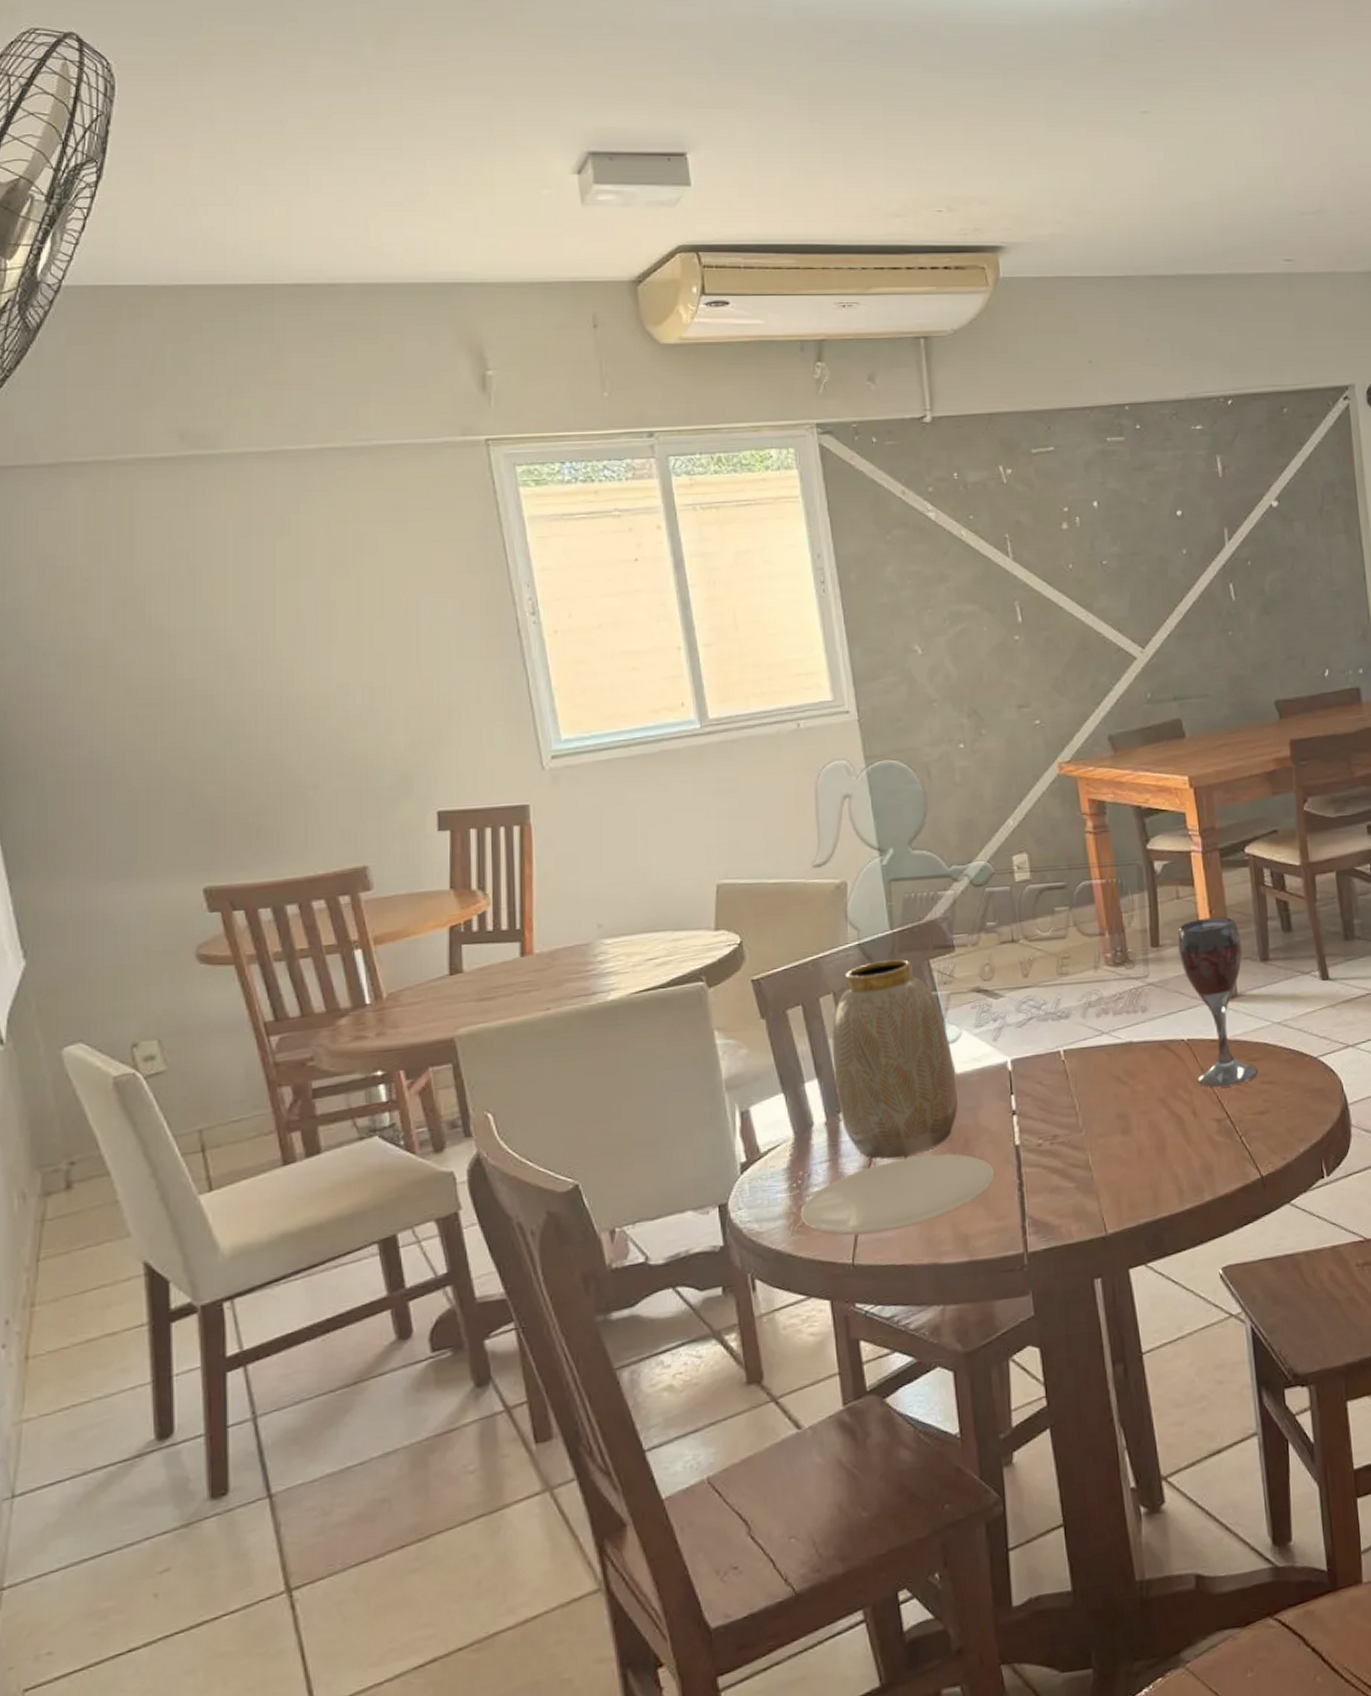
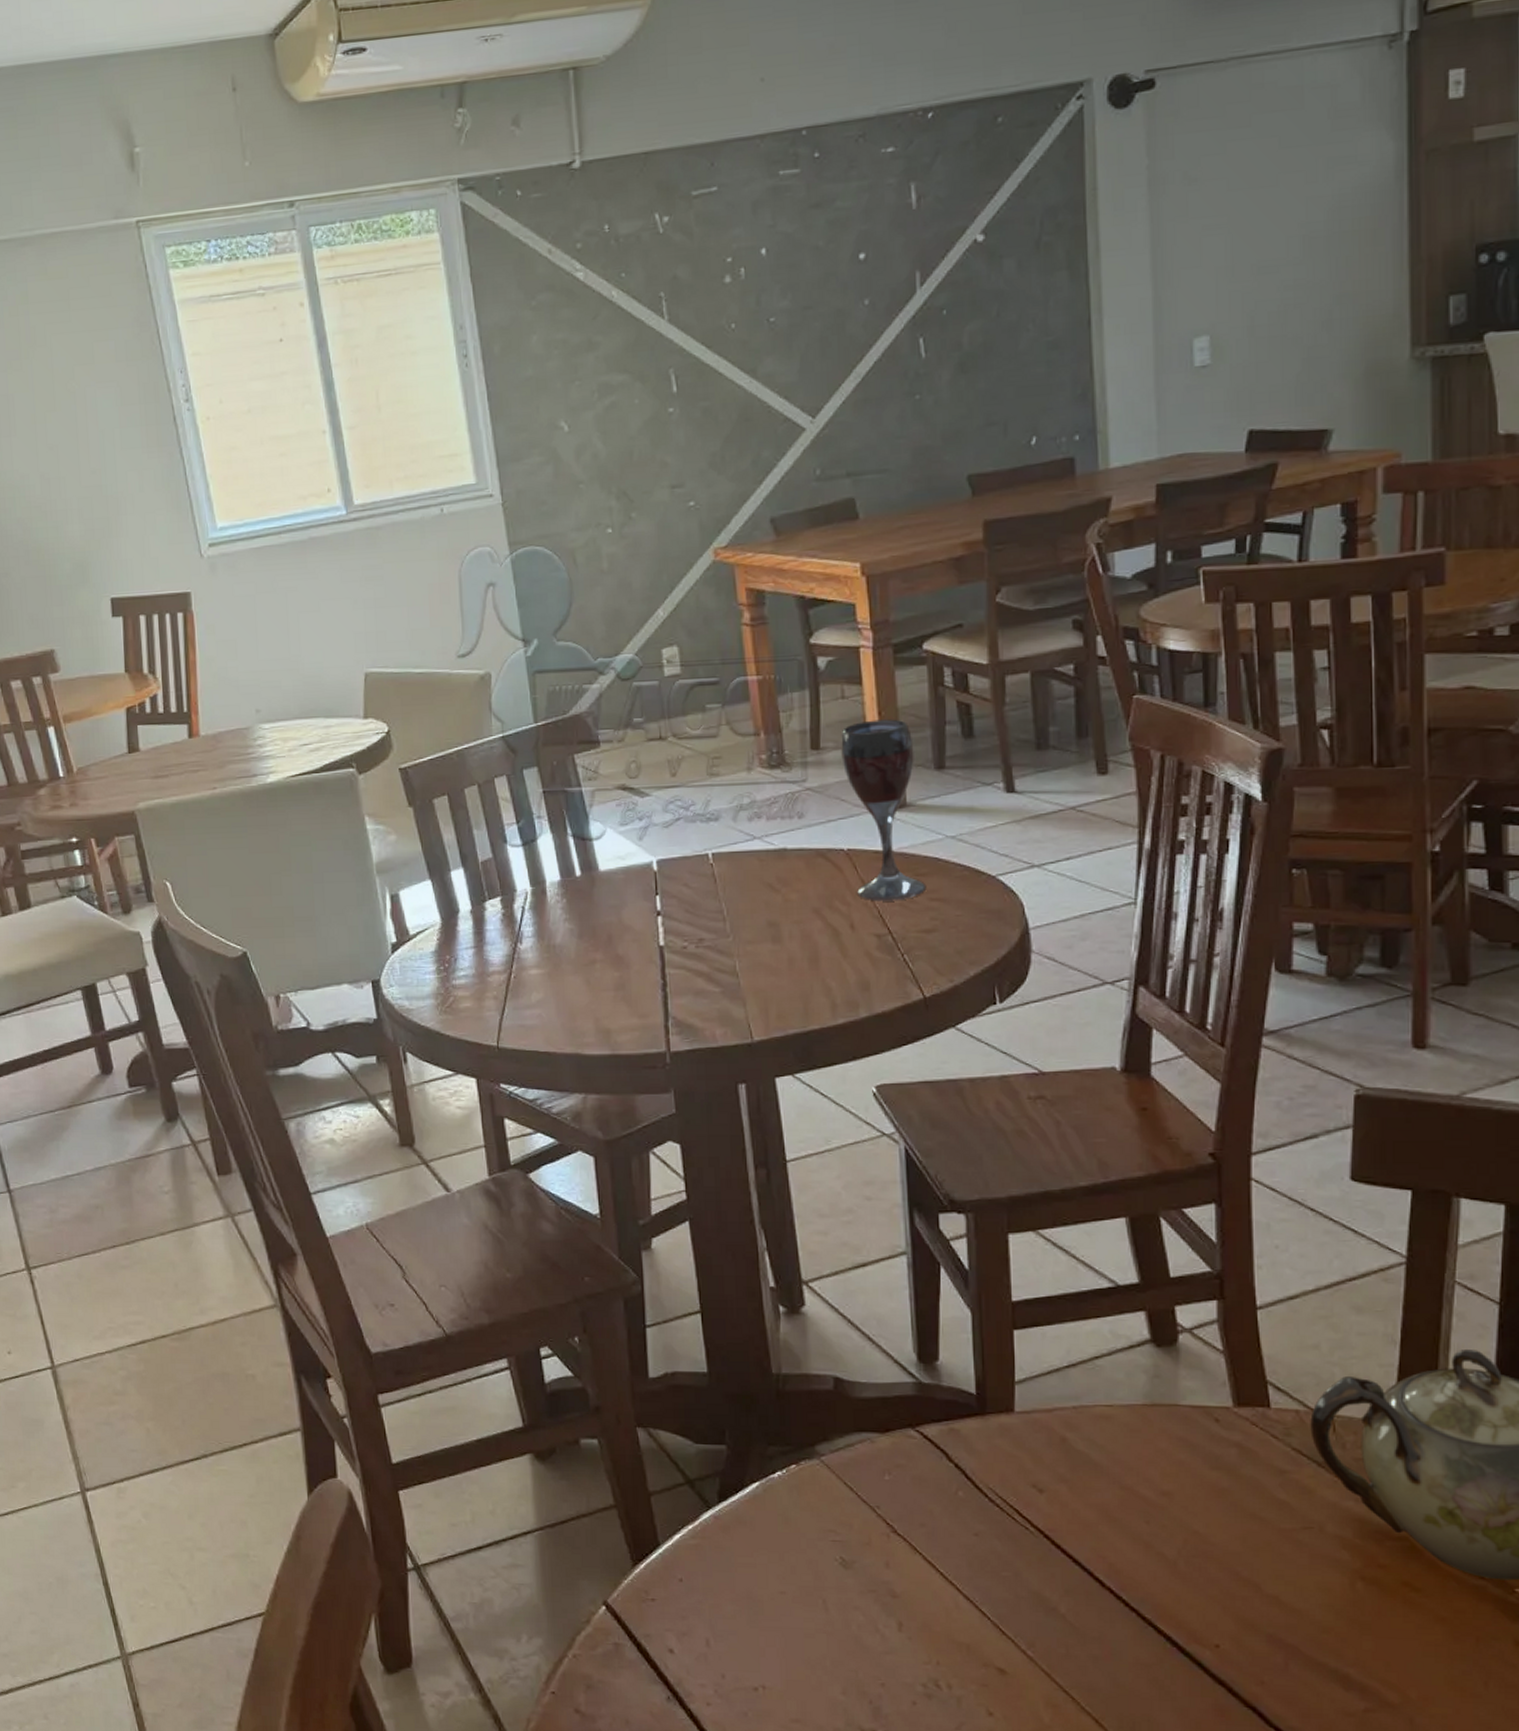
plate: present [800,1154,995,1236] -> none [447,949,638,1020]
vase: present [832,959,958,1159] -> none [477,753,602,949]

